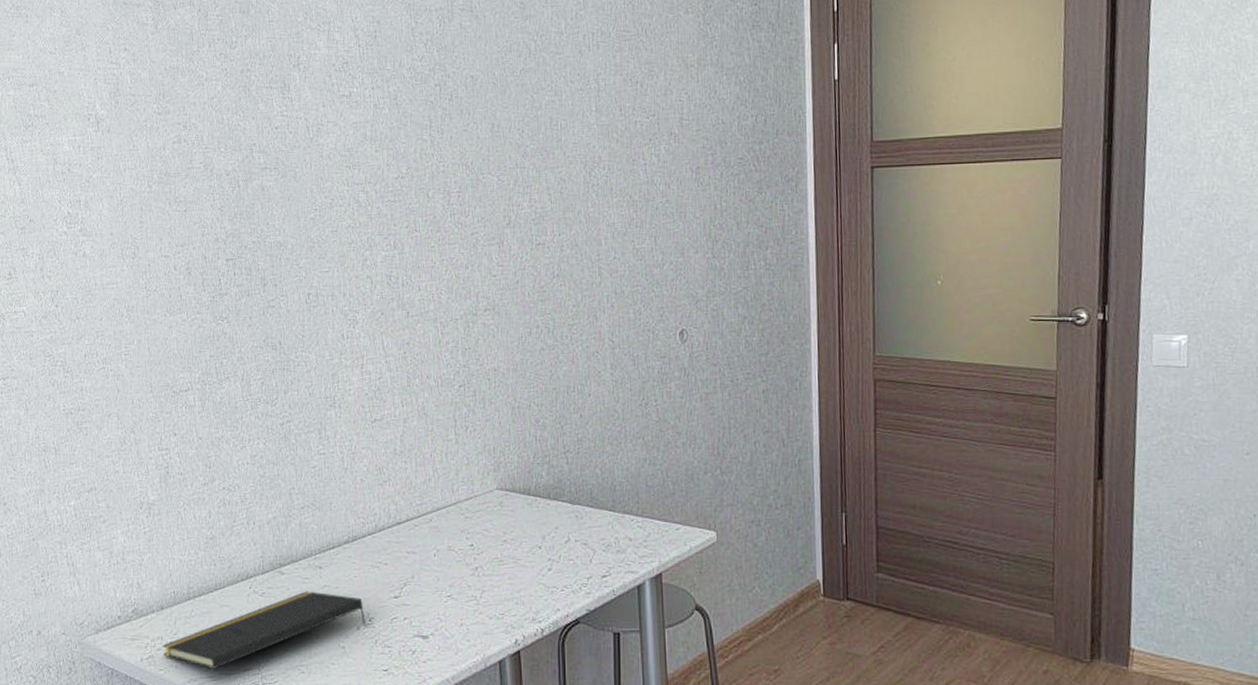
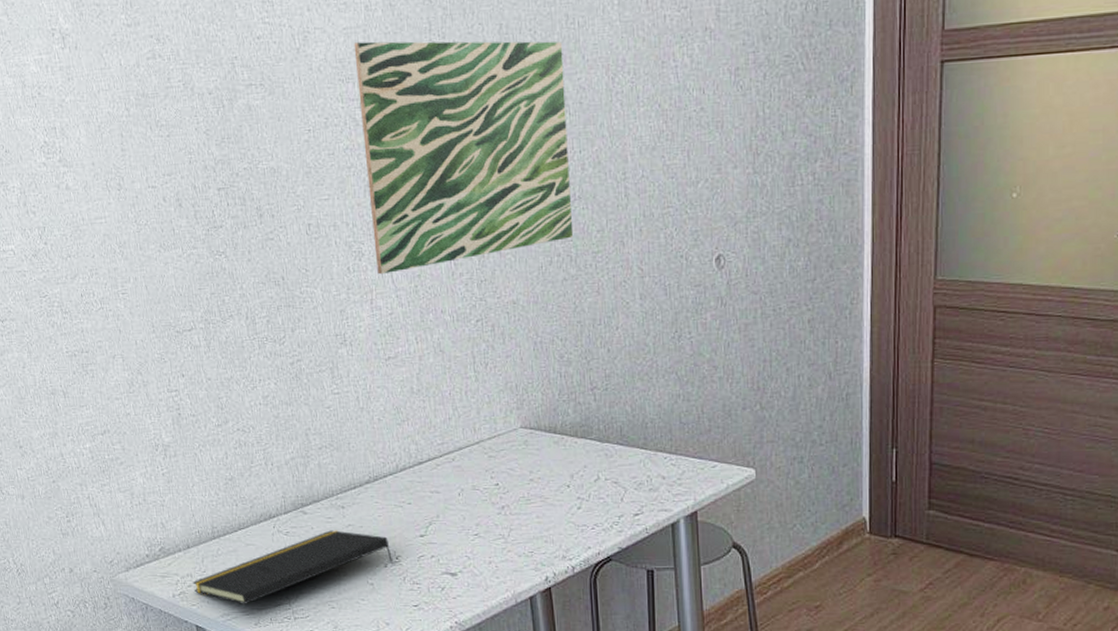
wall art: none [362,134,552,342] -> present [353,41,574,275]

